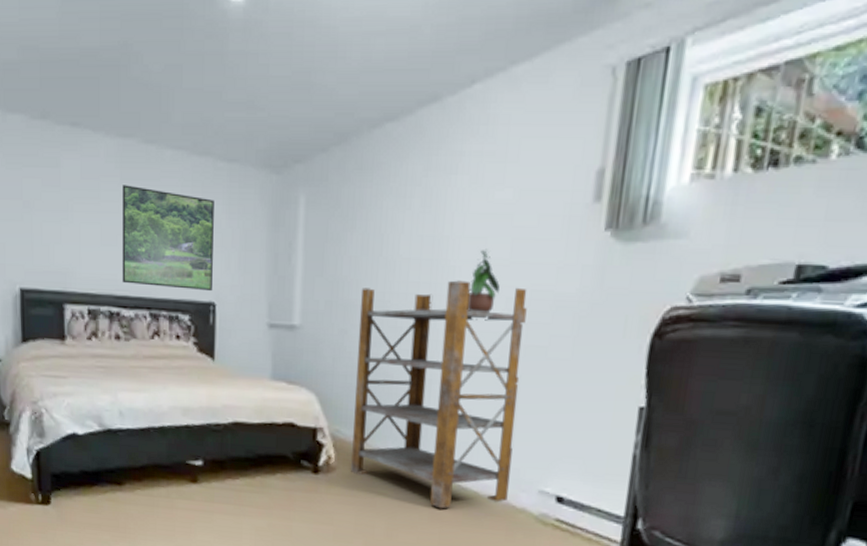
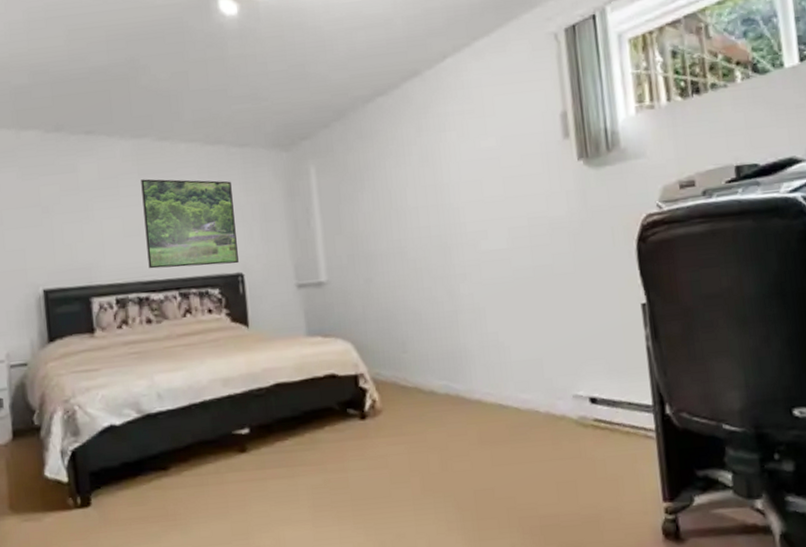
shelving unit: present [351,280,527,509] -> none [378,217,547,431]
potted plant: present [467,249,500,314] -> none [474,189,501,245]

